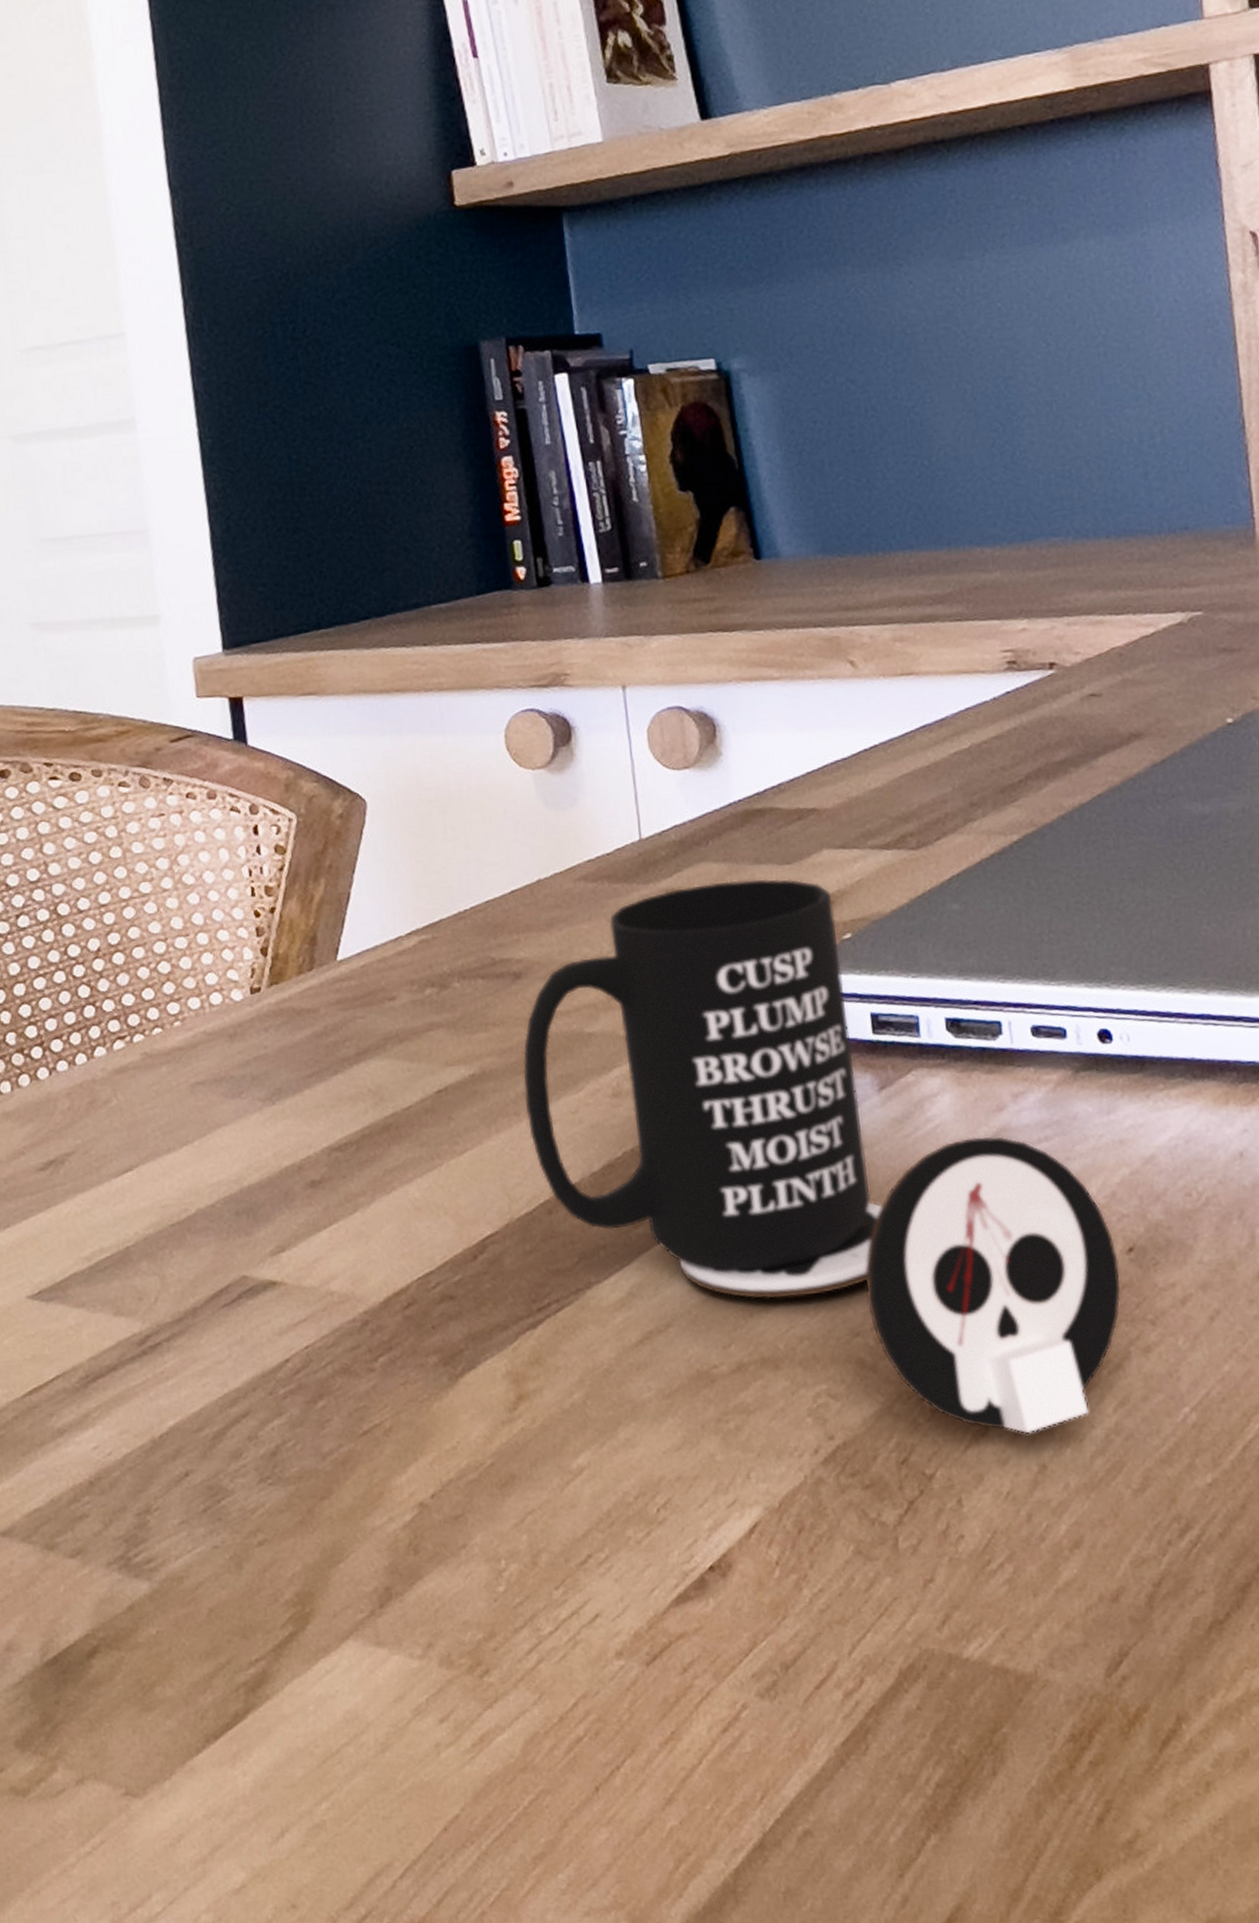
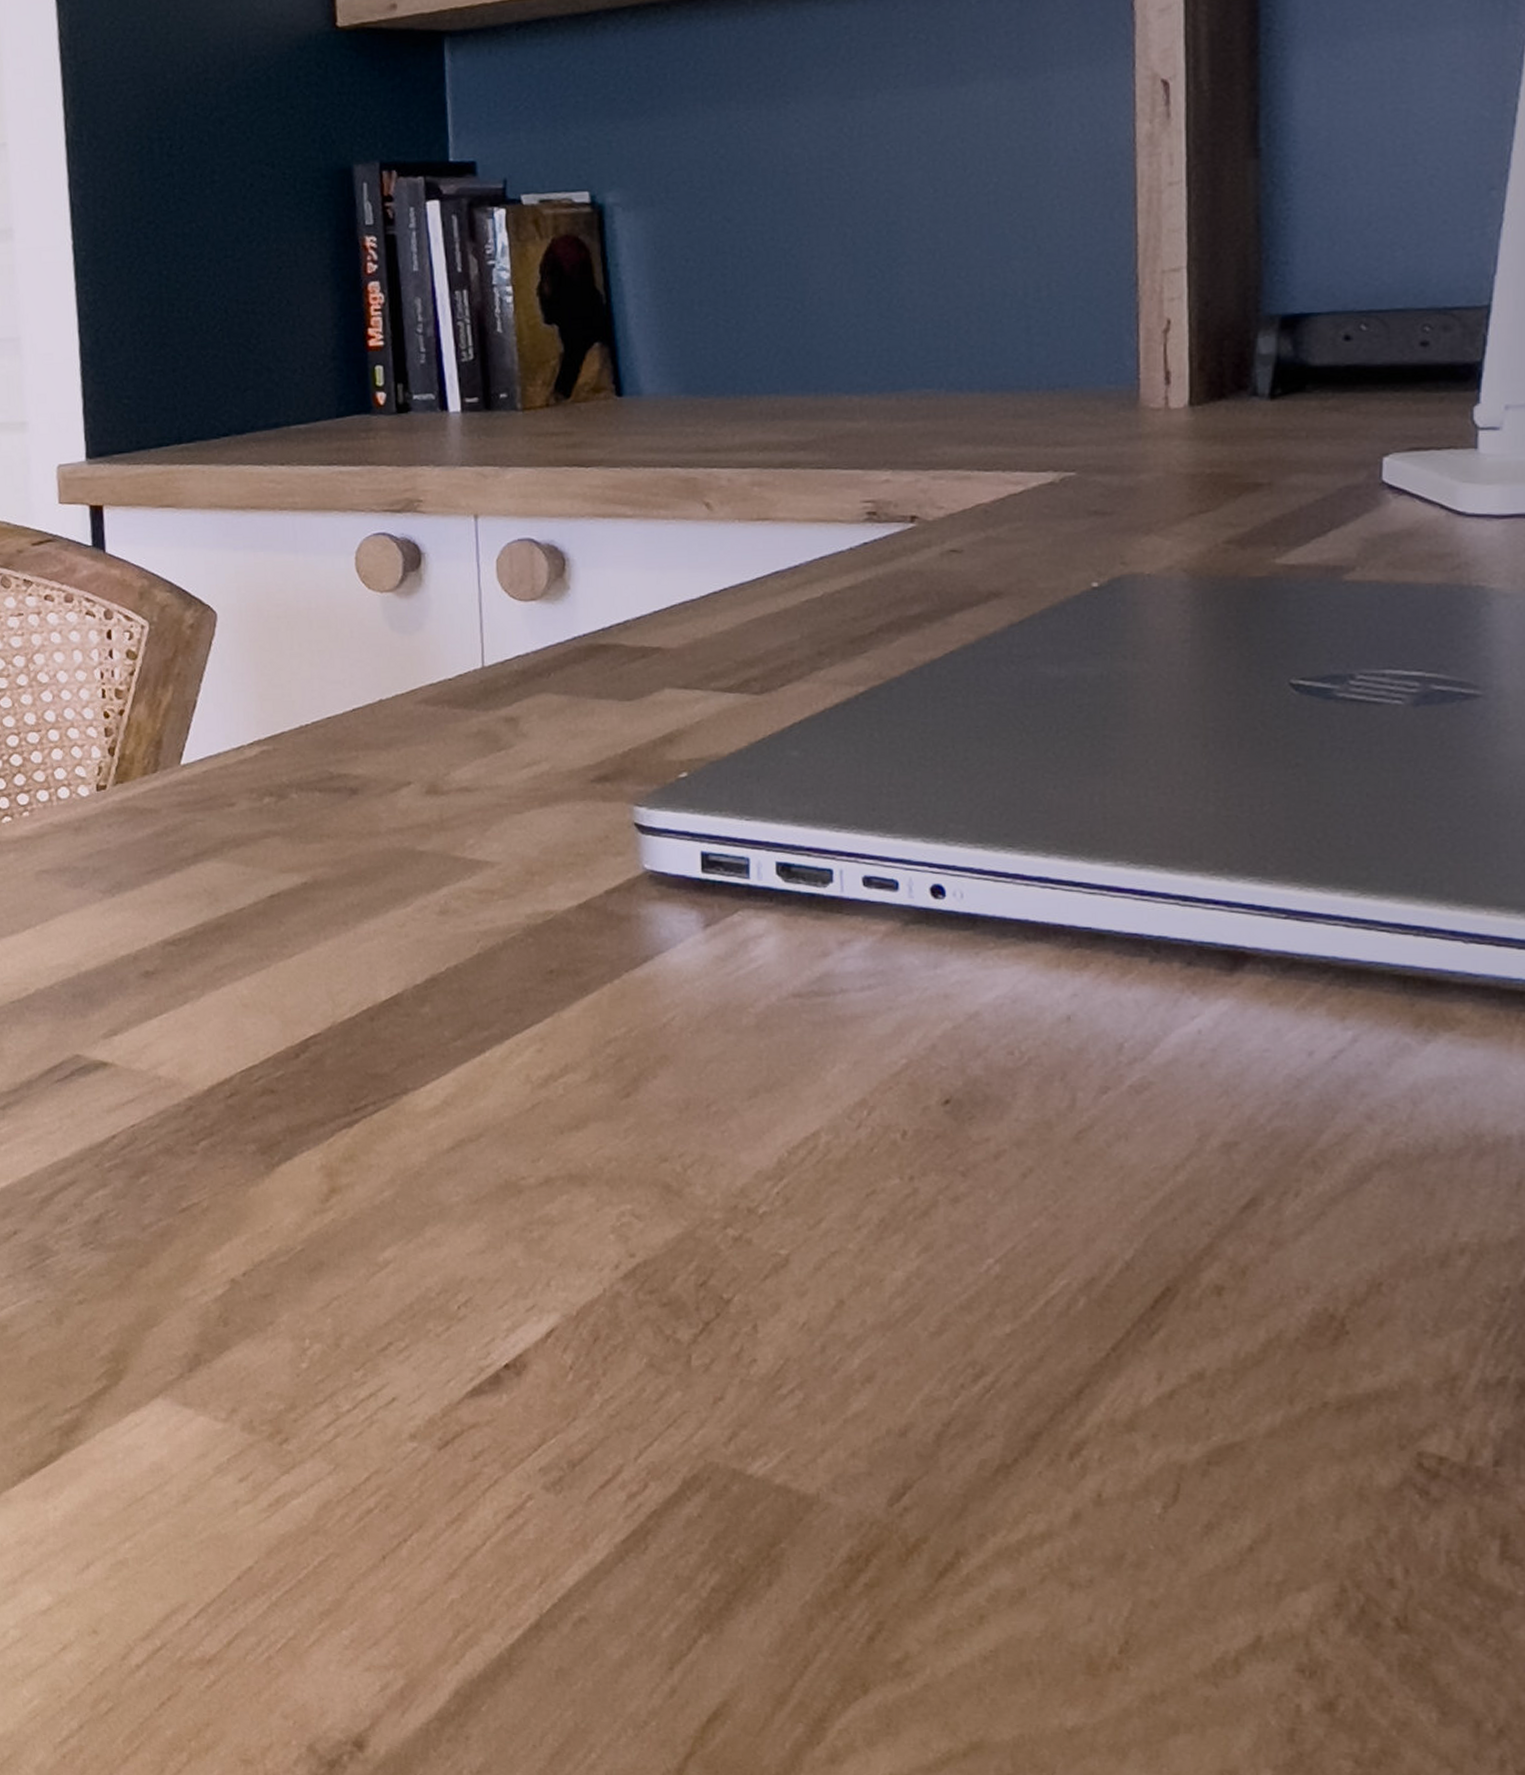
mug: present [523,878,1121,1434] -> none [353,713,934,1270]

